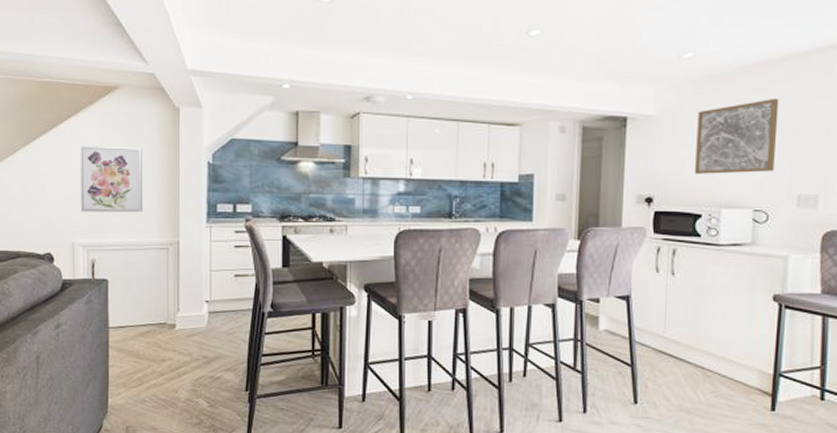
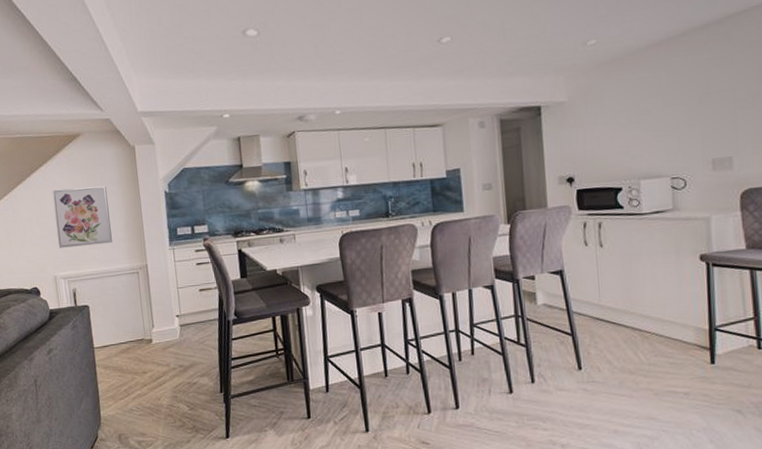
wall art: present [694,99,779,174] -> none [607,72,686,151]

